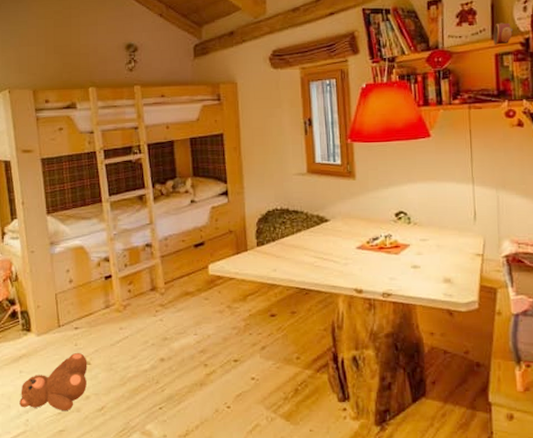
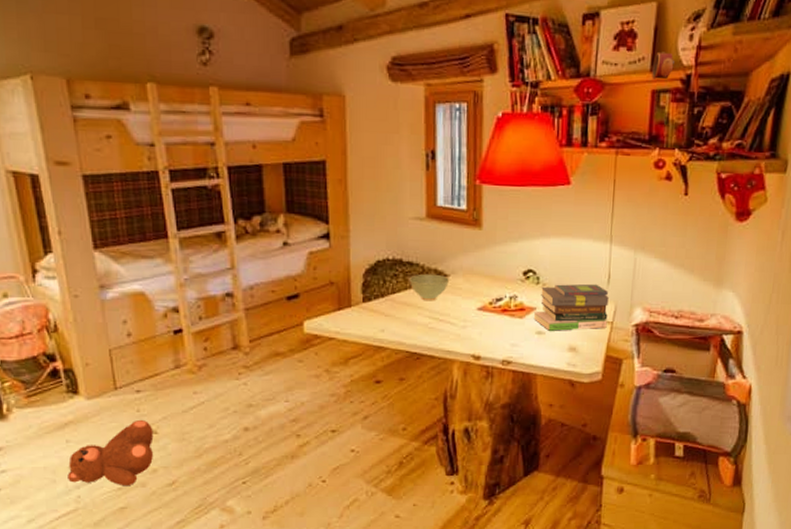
bowl: none [295,219,331,243] -> present [409,273,450,301]
books: none [408,220,478,265] -> present [533,283,609,331]

